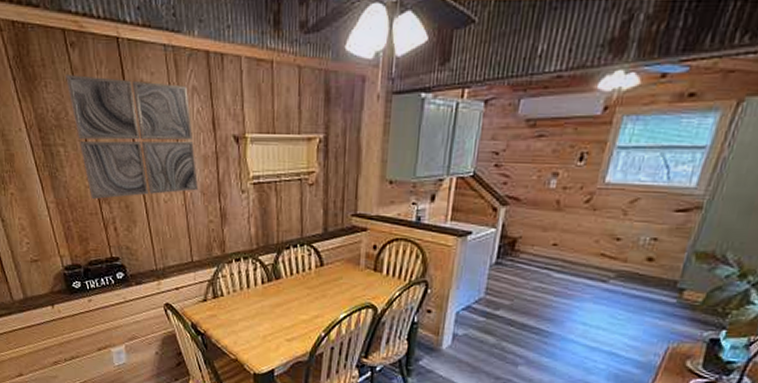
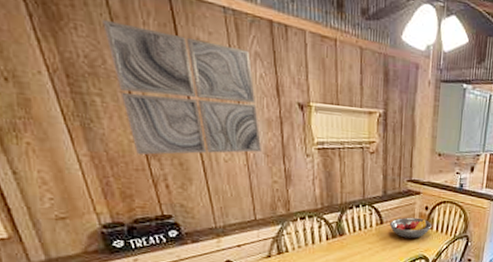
fruit bowl: none [330,258,381,283] -> present [389,217,432,239]

